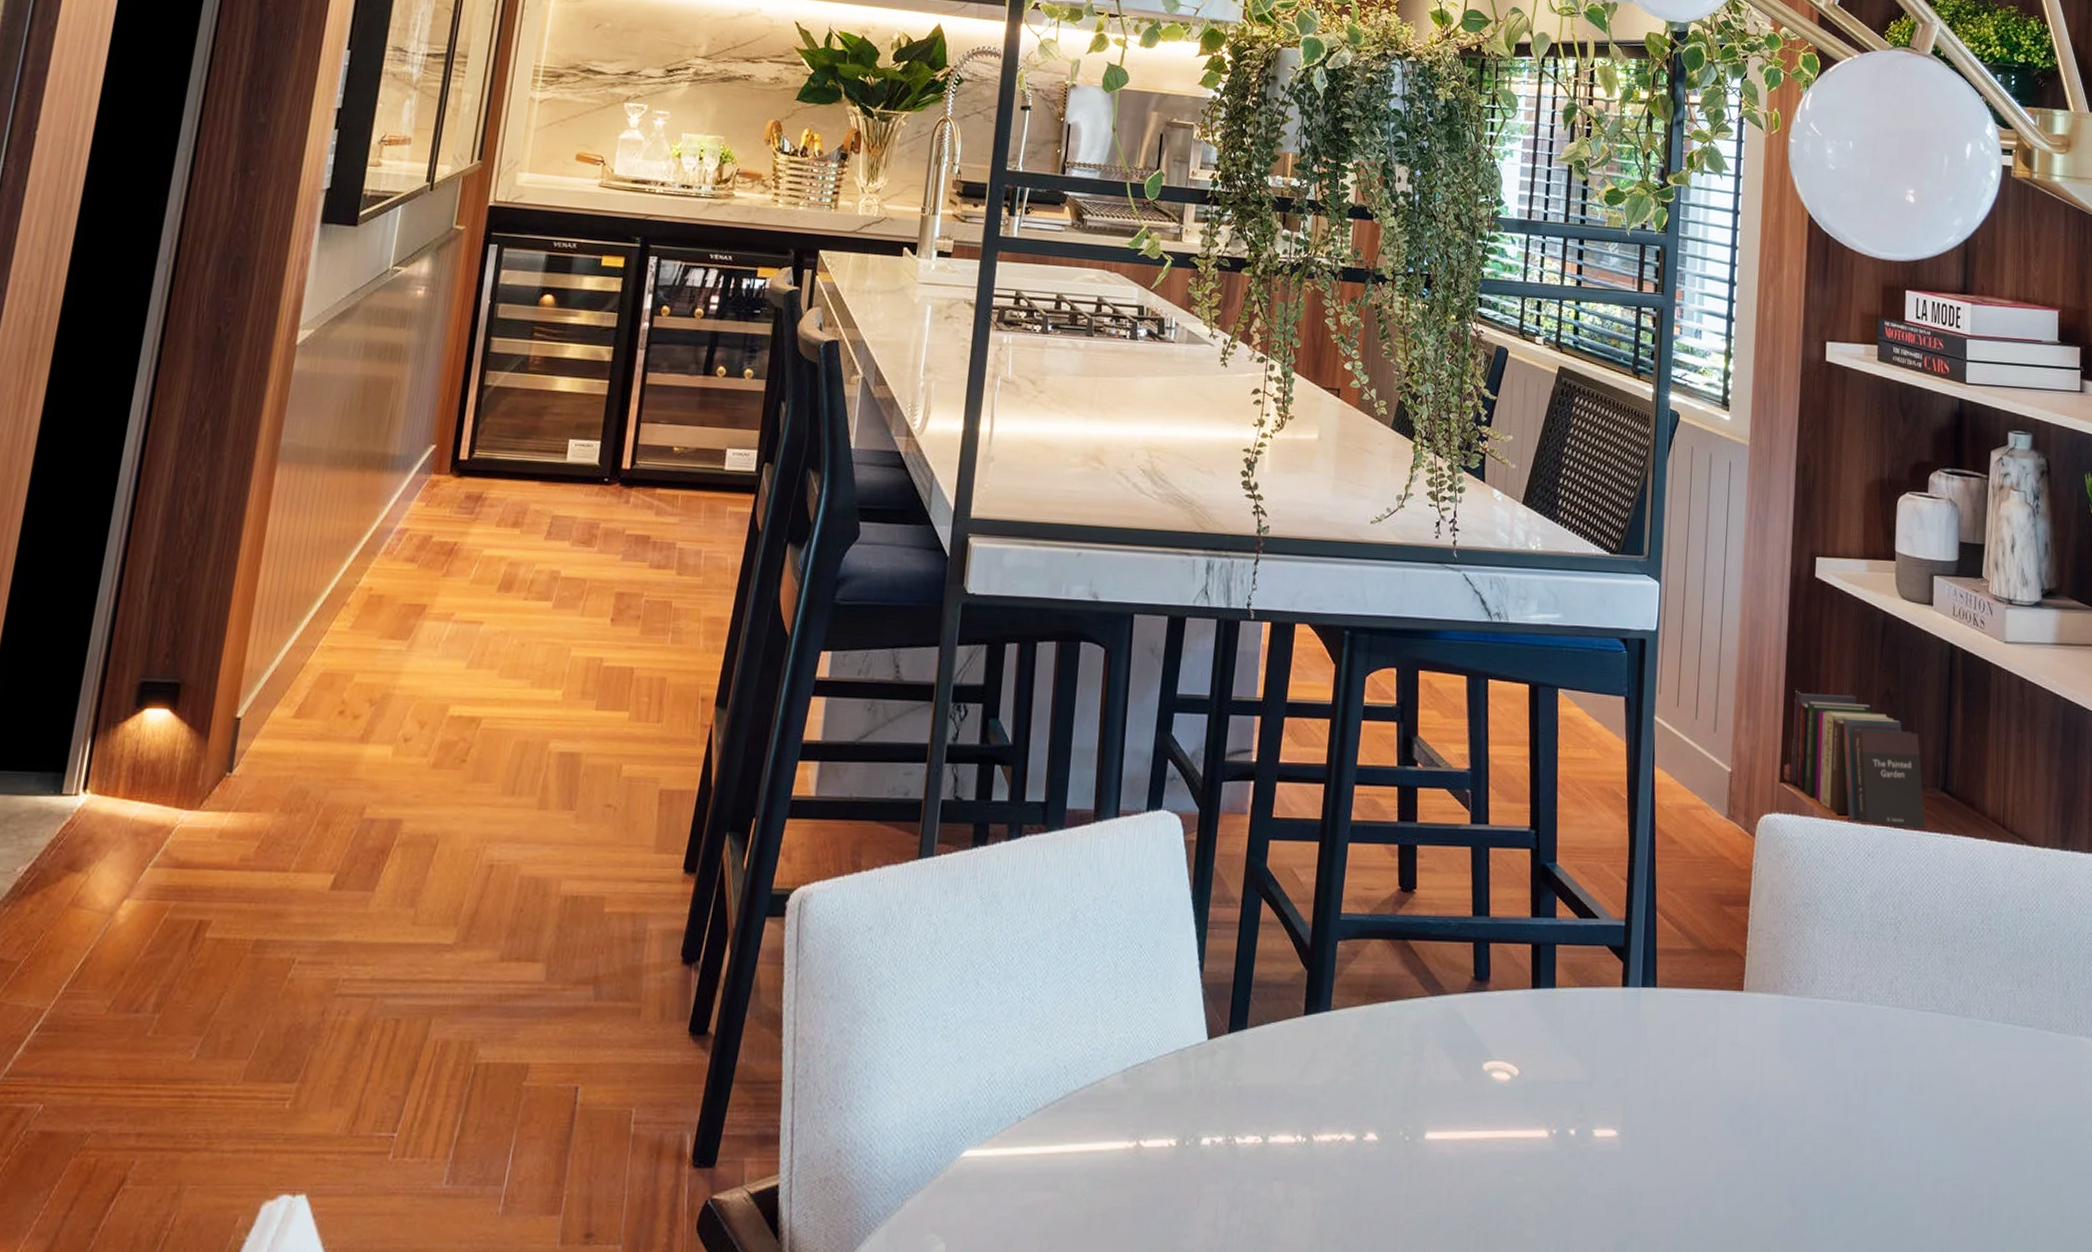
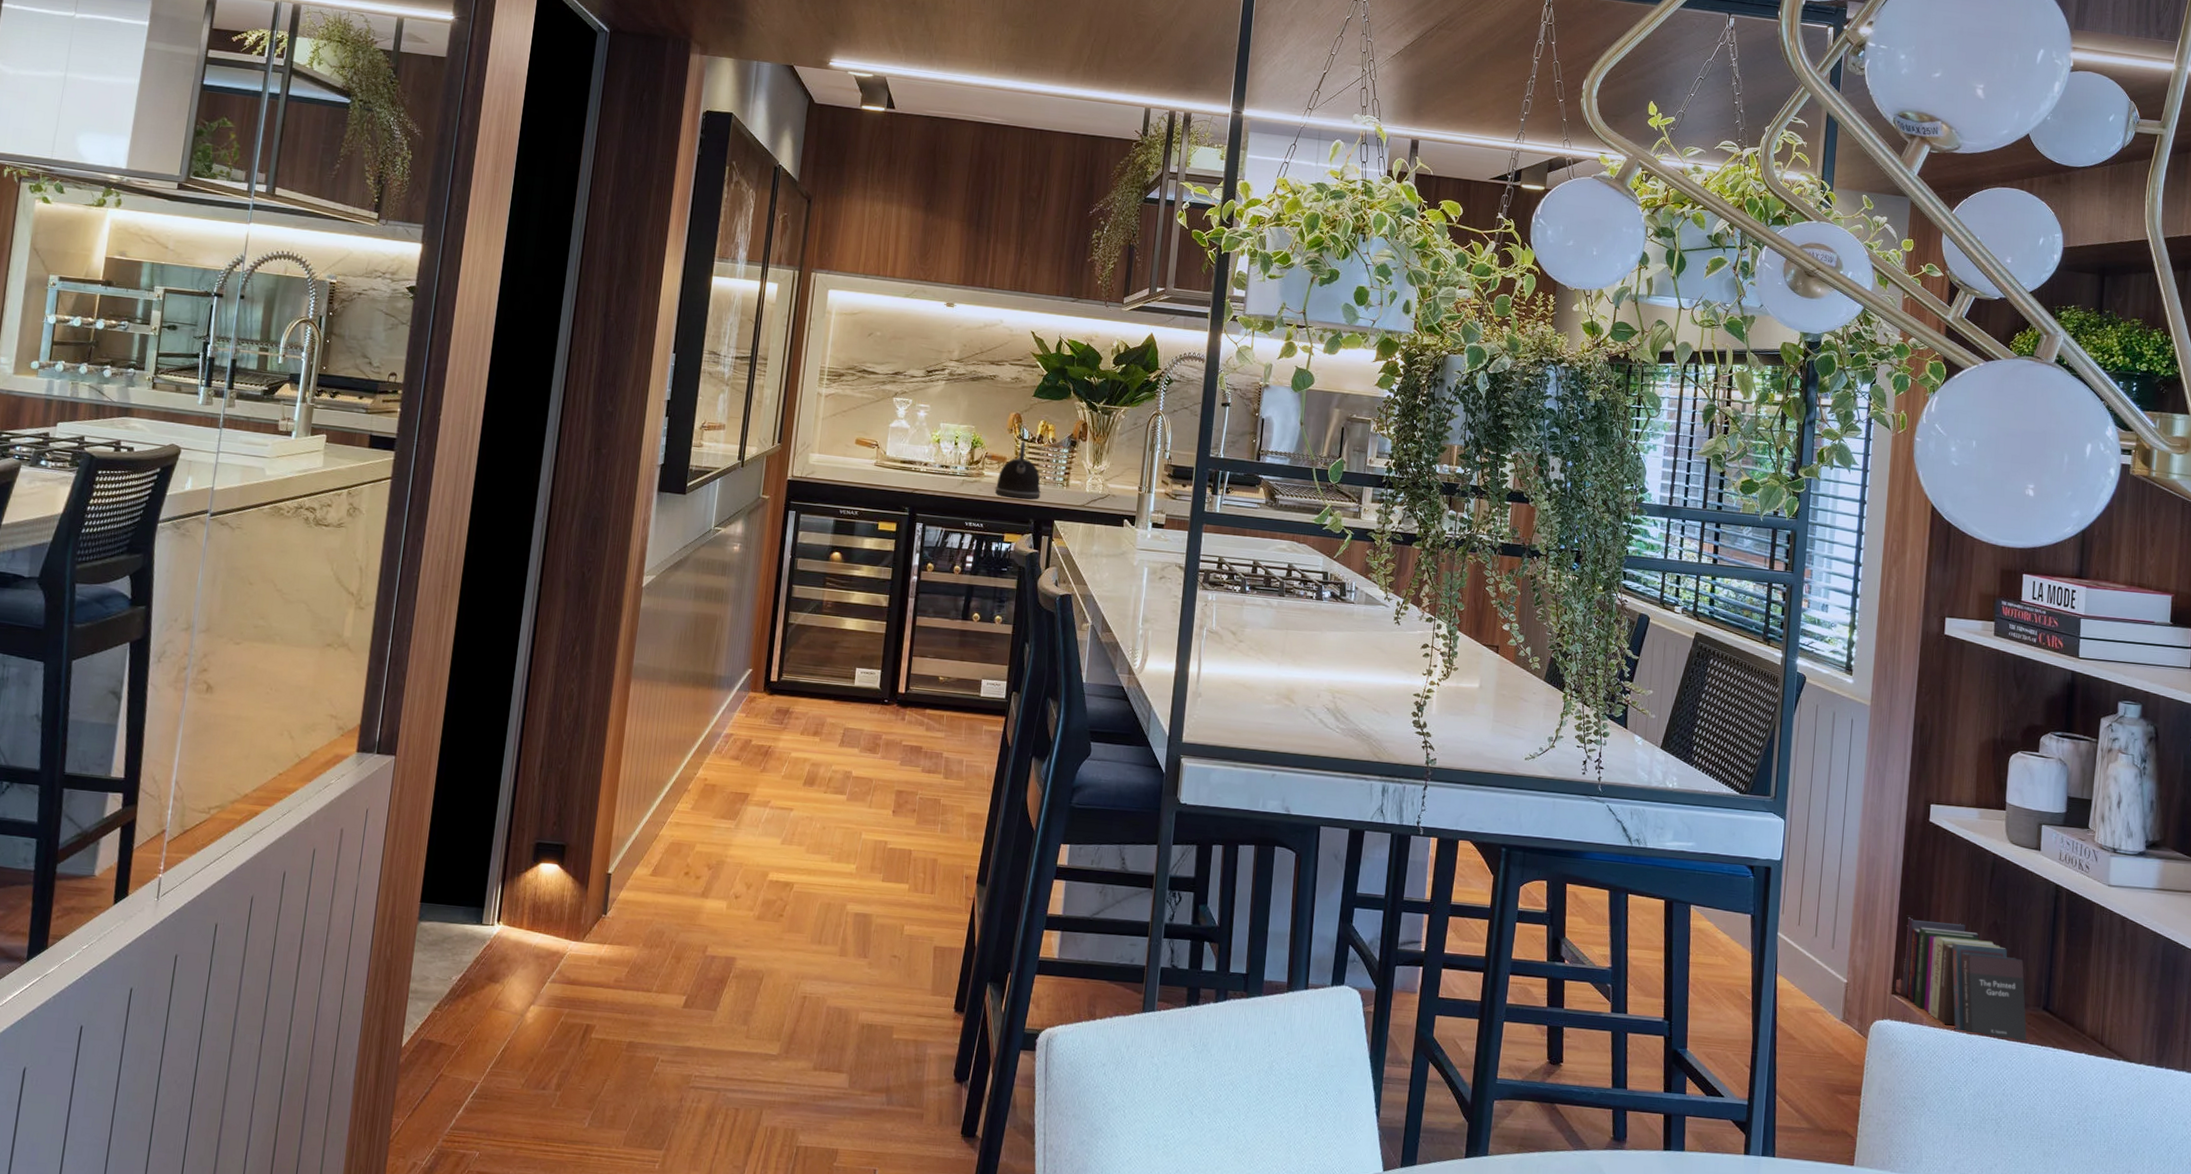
kettle: none [747,154,804,225] -> present [995,441,1041,500]

